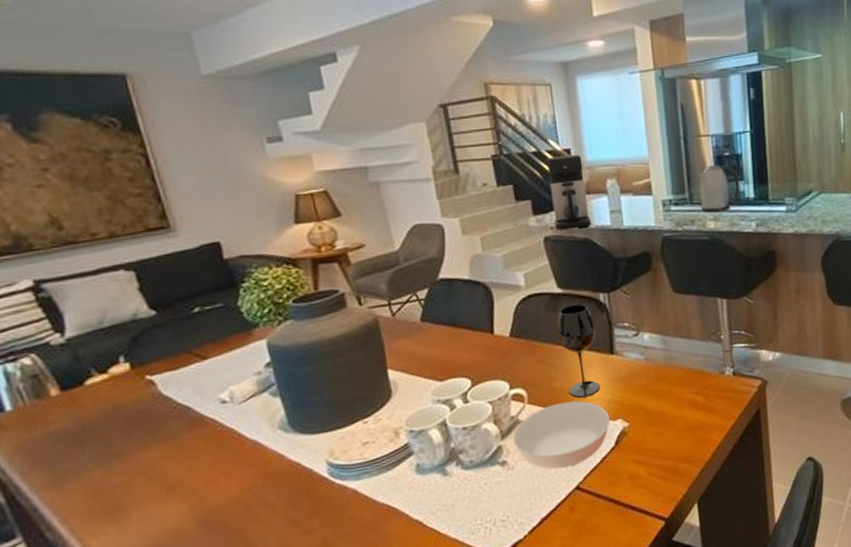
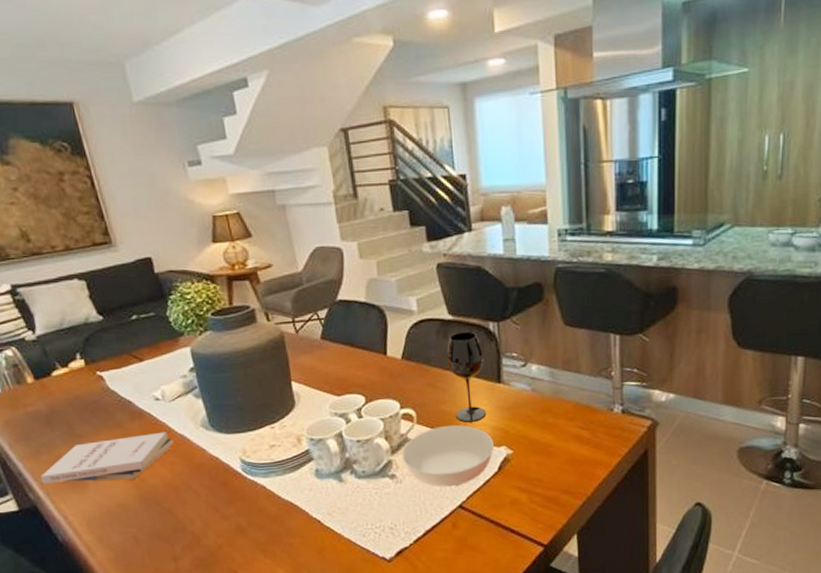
books: none [62,439,244,520] -> present [39,432,174,485]
coffee maker: present [547,154,591,230] -> none [442,179,484,257]
kettle: present [699,165,740,213] -> none [598,193,643,245]

